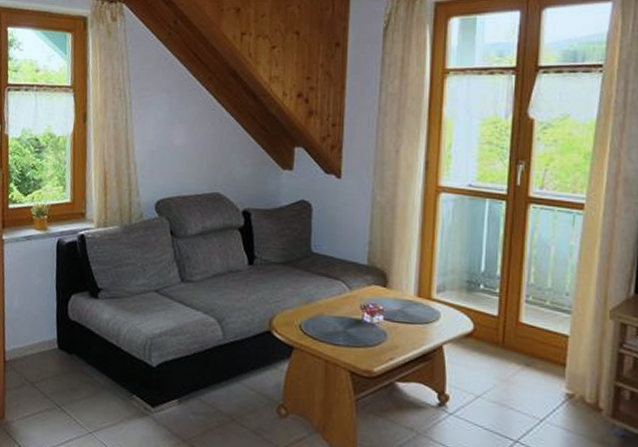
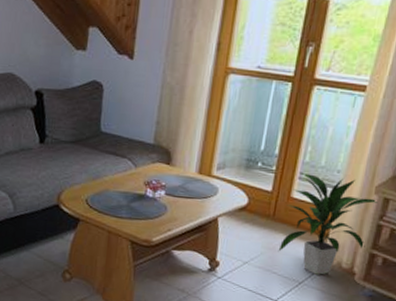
indoor plant: none [512,294,615,411] -> present [278,172,378,275]

